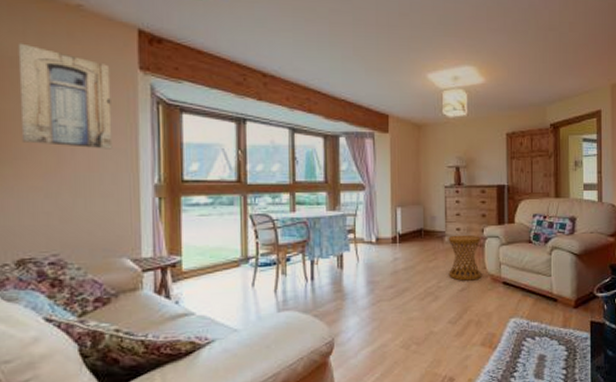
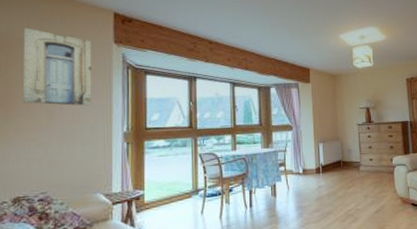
side table: present [448,234,482,281] -> none [363,164,393,204]

